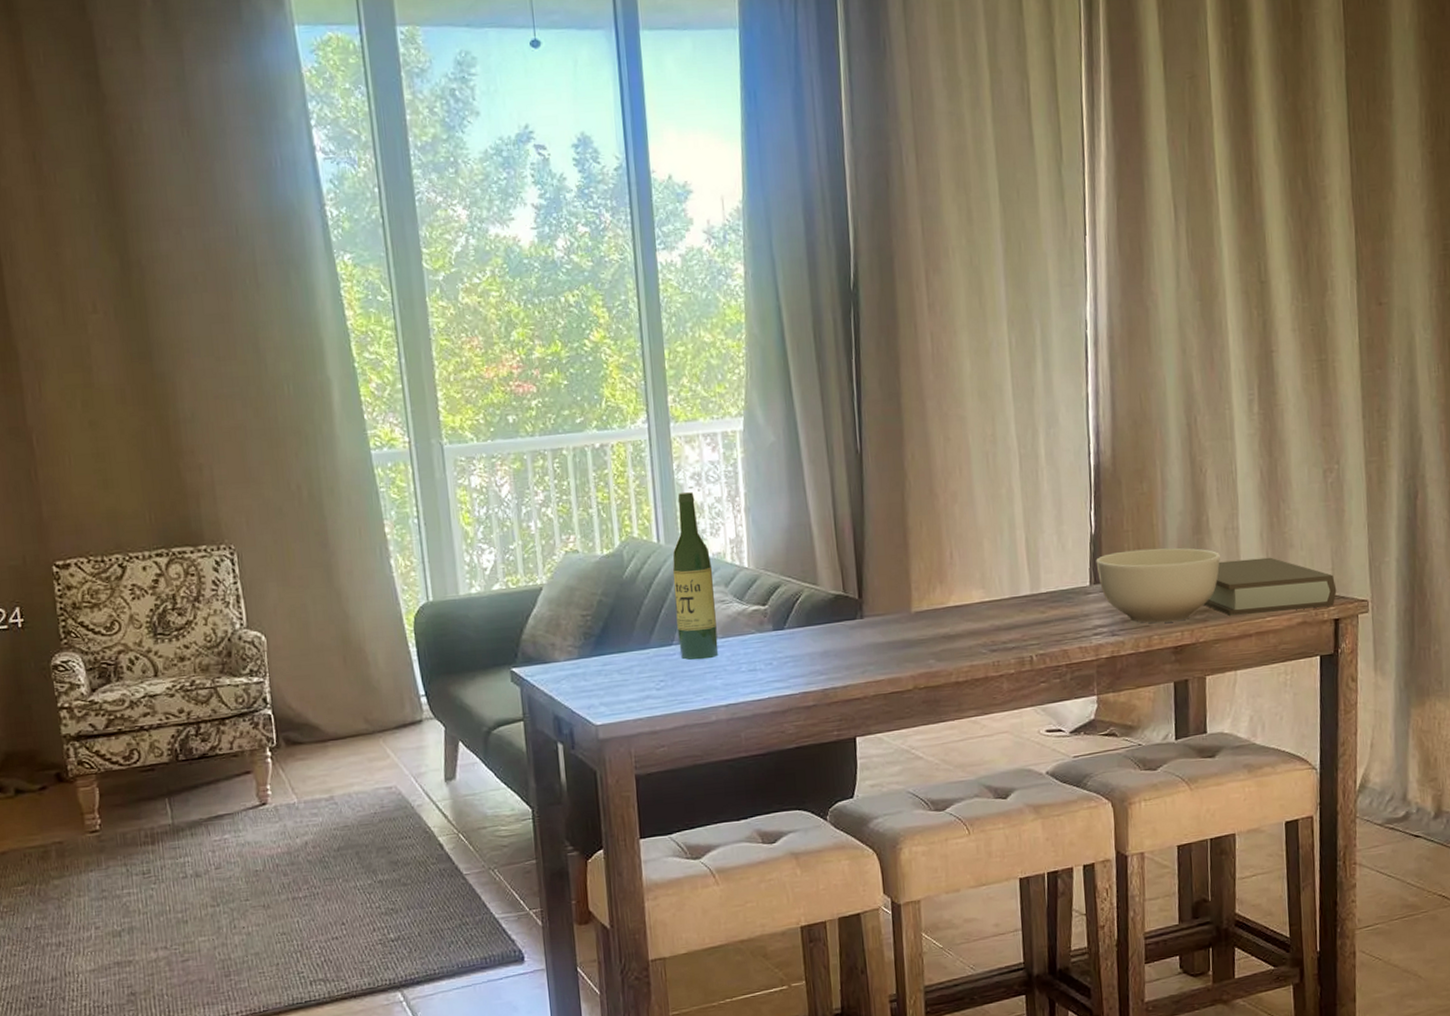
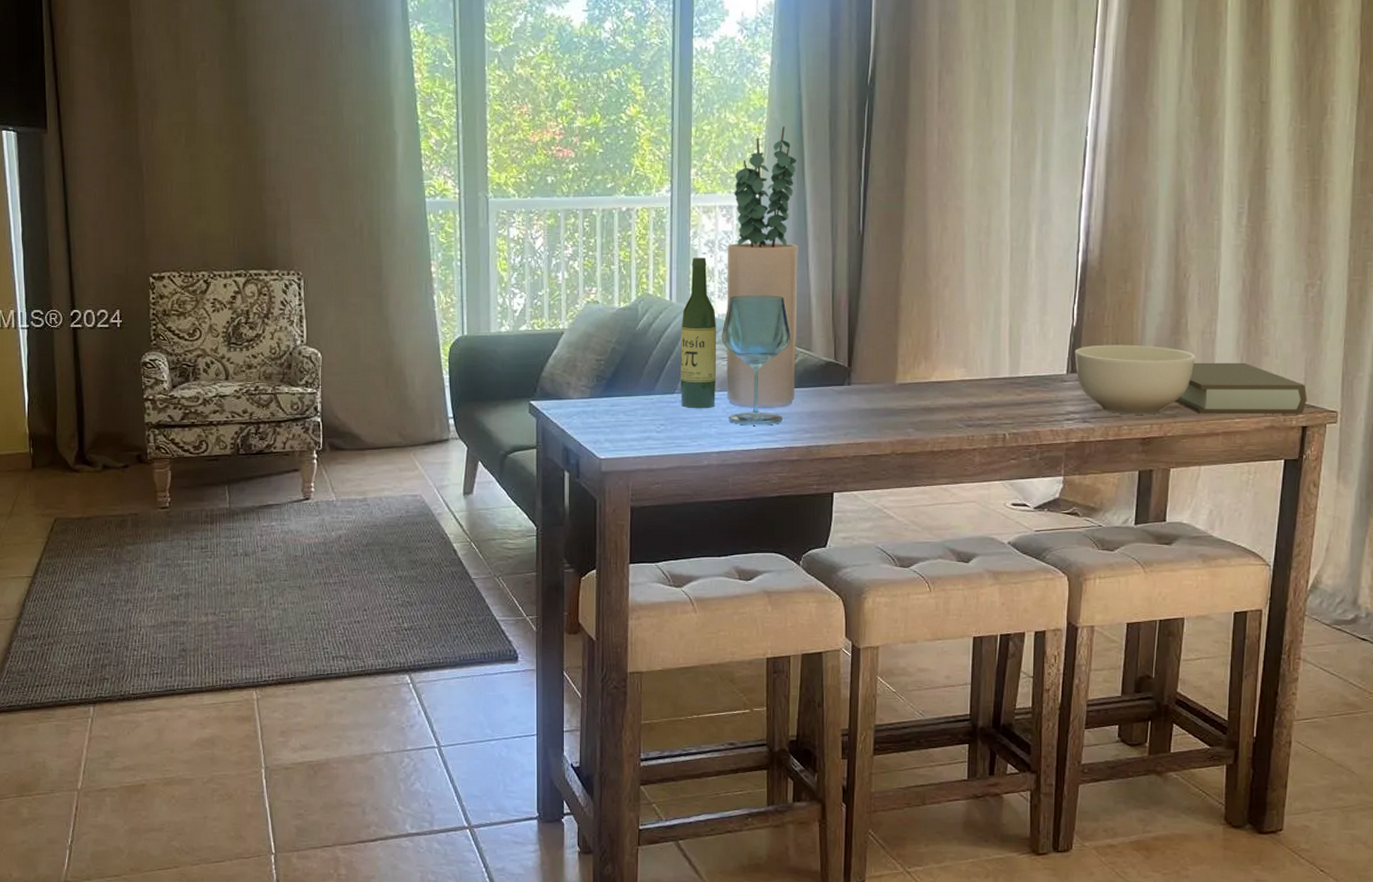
vase: none [715,341,804,654] -> present [726,126,798,409]
wine glass: none [718,527,795,673] -> present [722,295,792,426]

